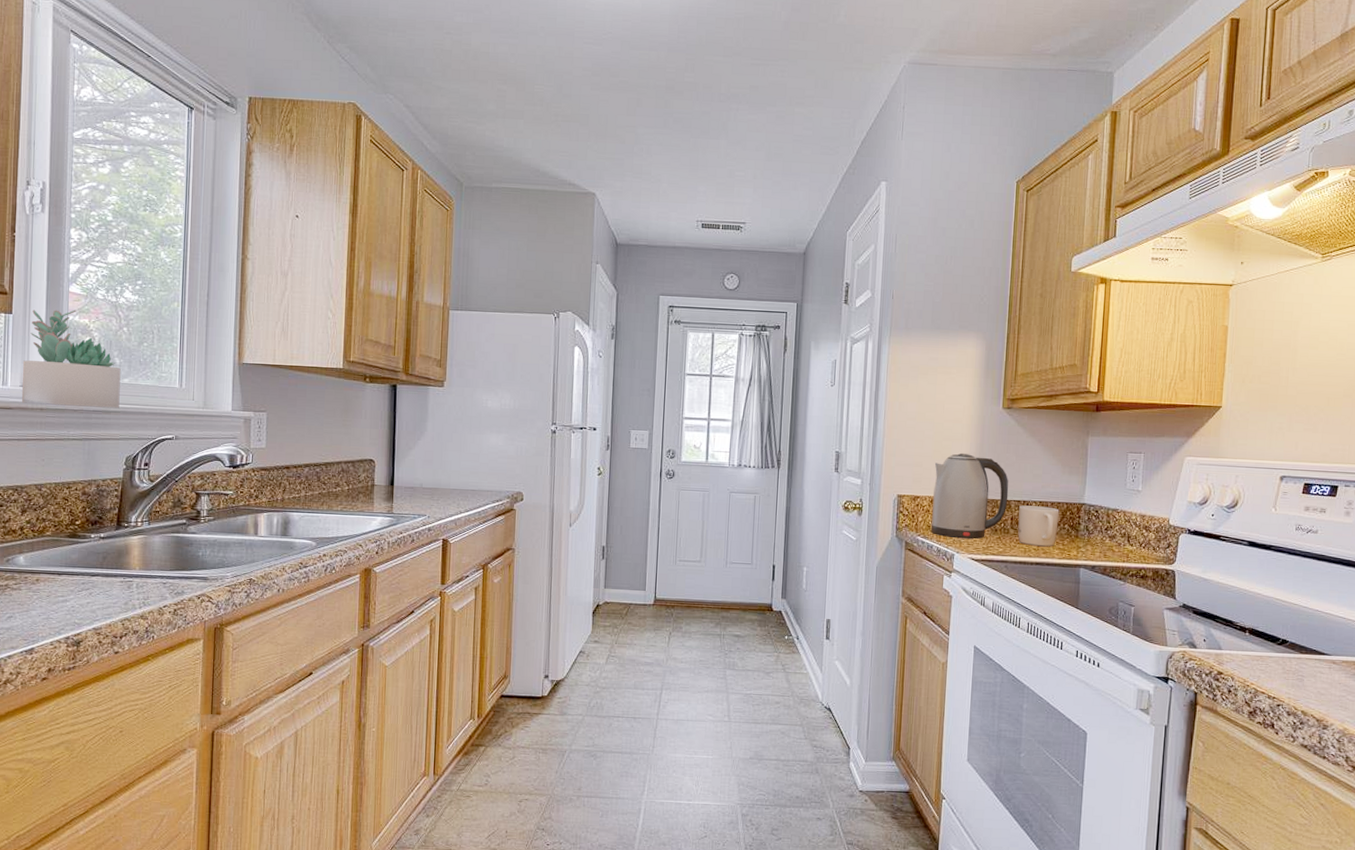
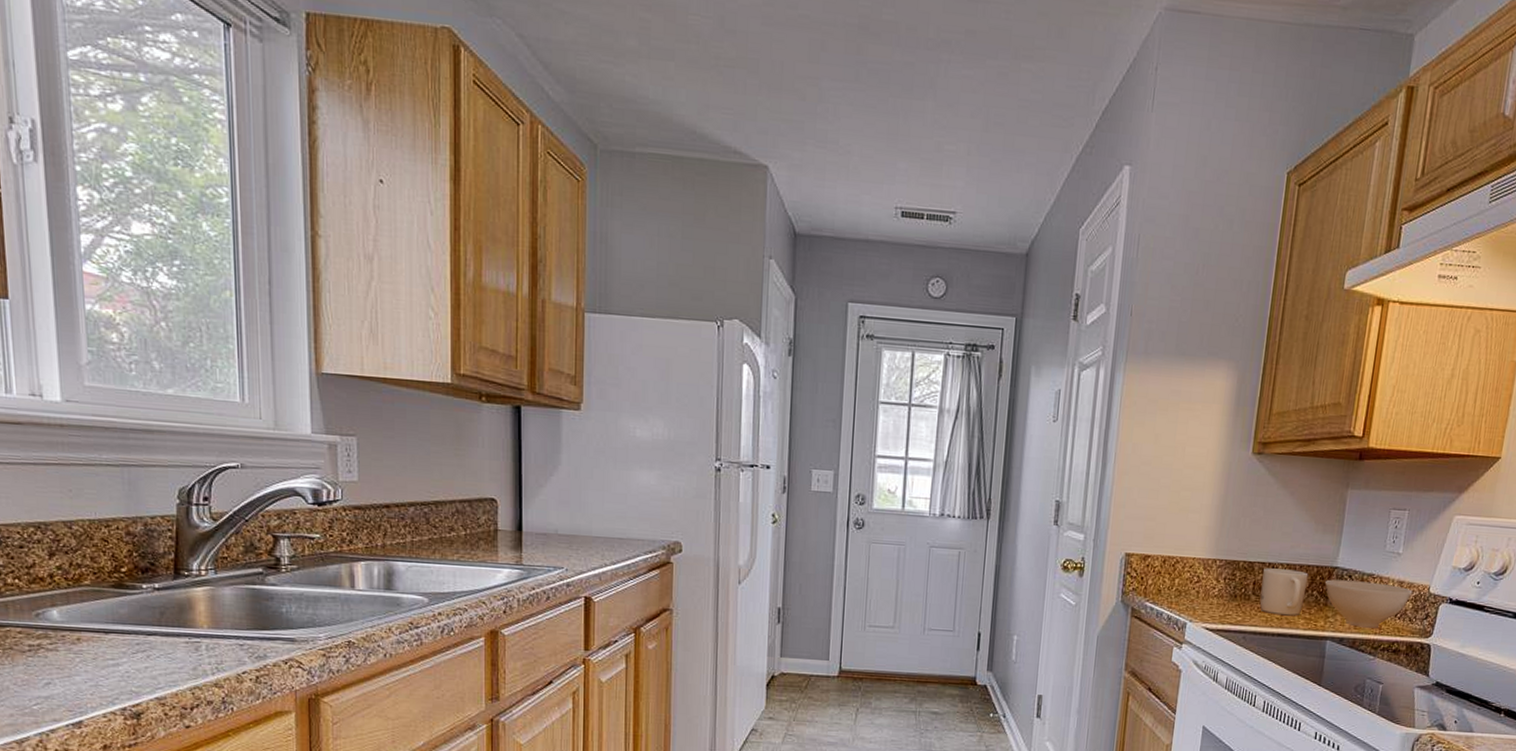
succulent plant: present [21,310,121,408] -> none [29,294,164,427]
kettle: present [930,452,1009,539] -> none [1161,505,1254,606]
bowl: none [1074,514,1154,557] -> present [1324,579,1413,628]

